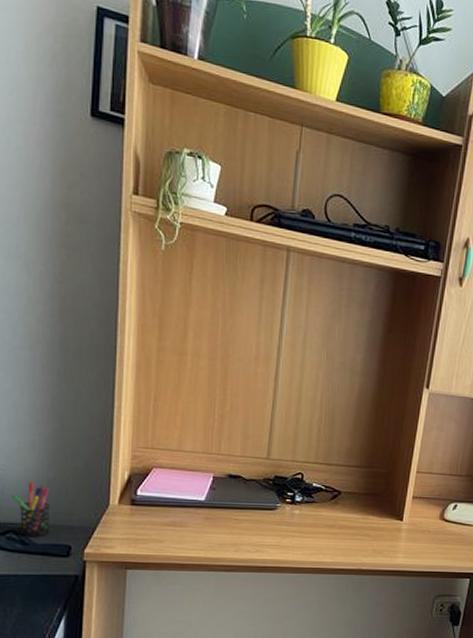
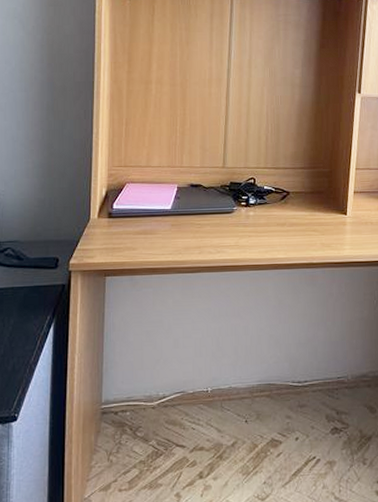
pen holder: present [11,482,50,538] -> none [9,204,41,253]

